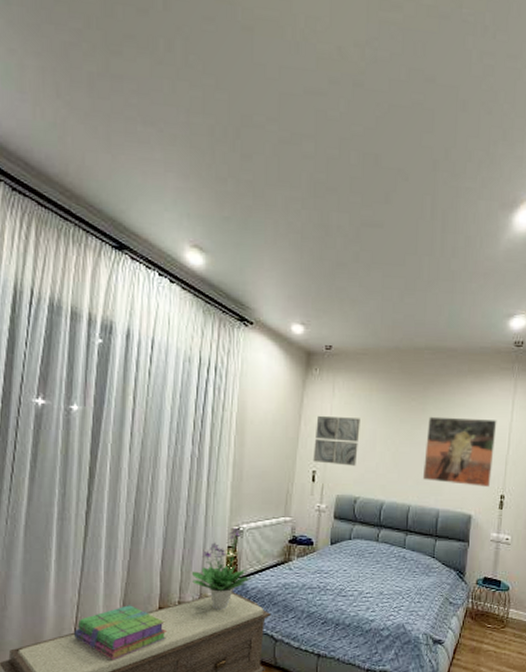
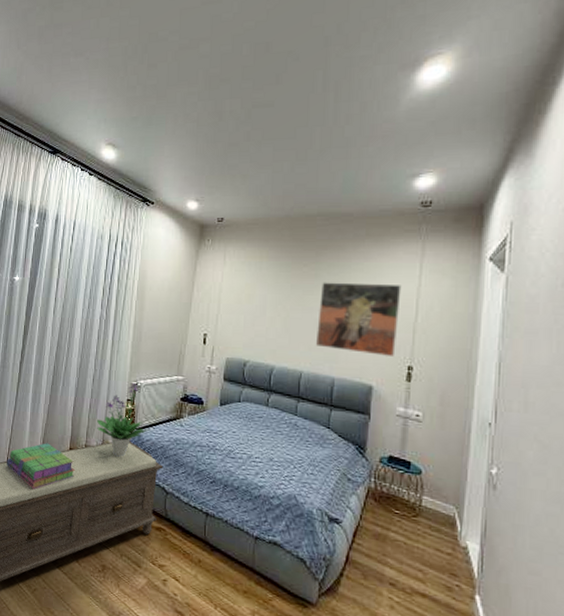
wall art: present [312,415,360,466] -> none [204,282,251,330]

